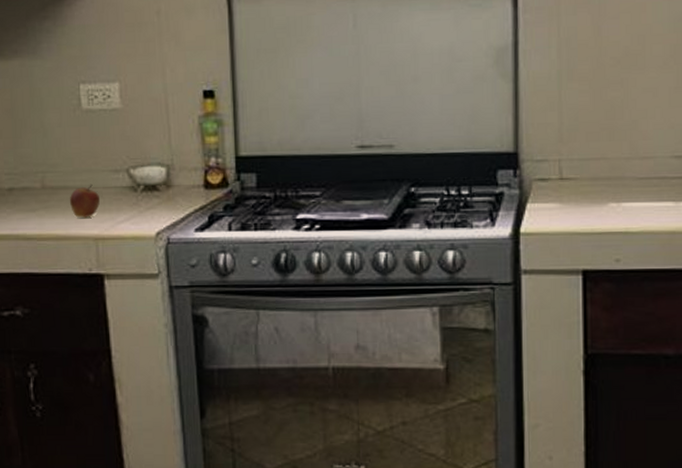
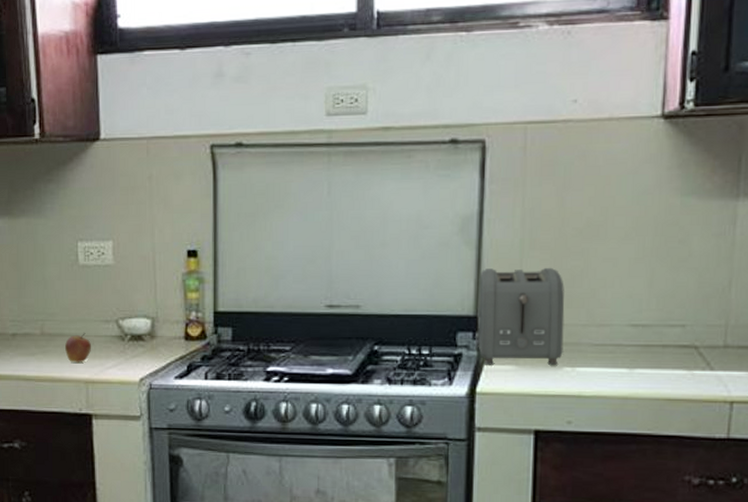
toaster: none [518,99,607,204] -> present [478,267,565,365]

